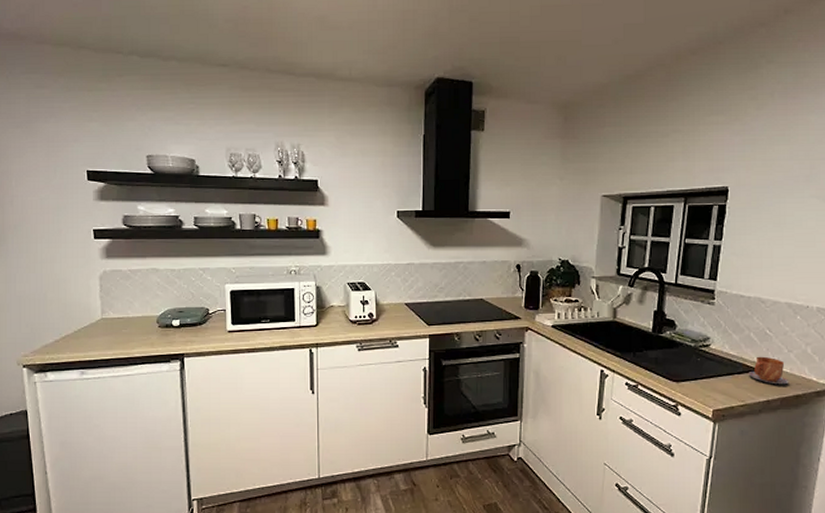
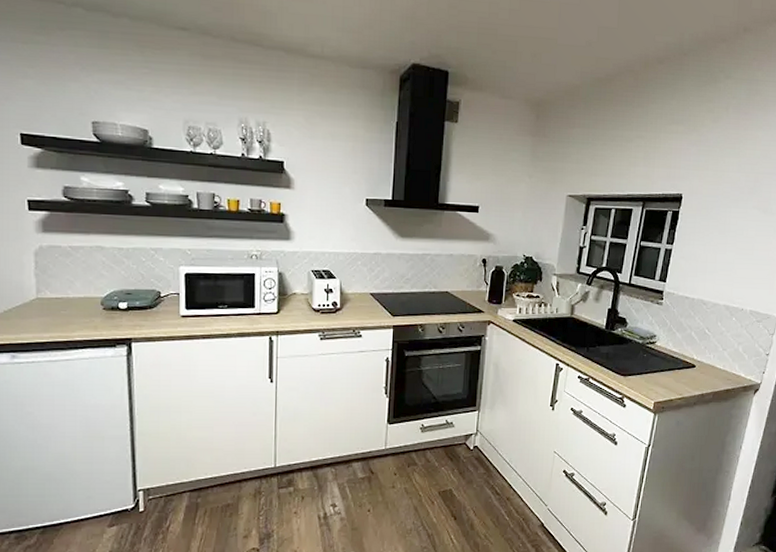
mug: present [748,356,789,385] -> none [687,353,722,380]

